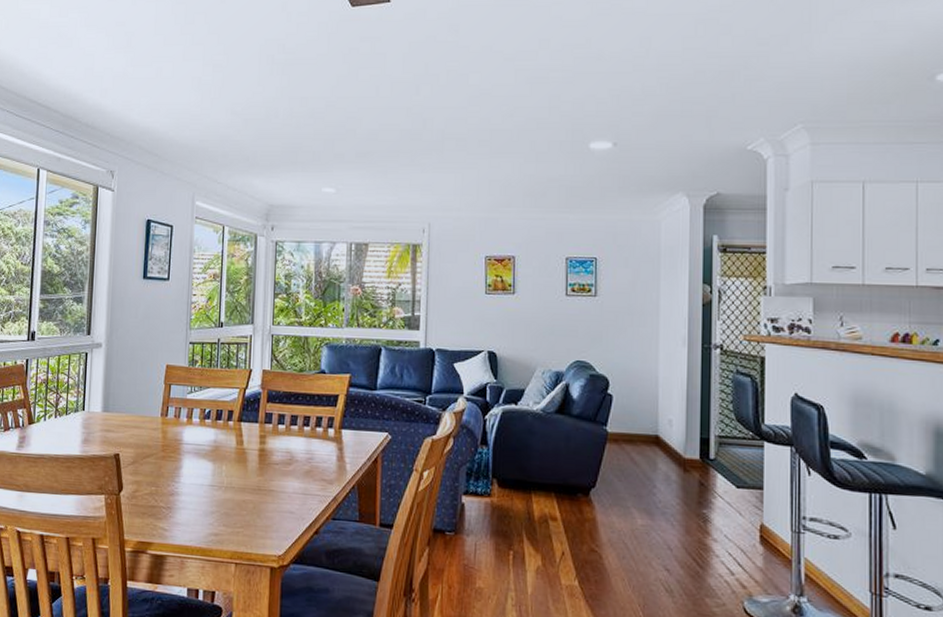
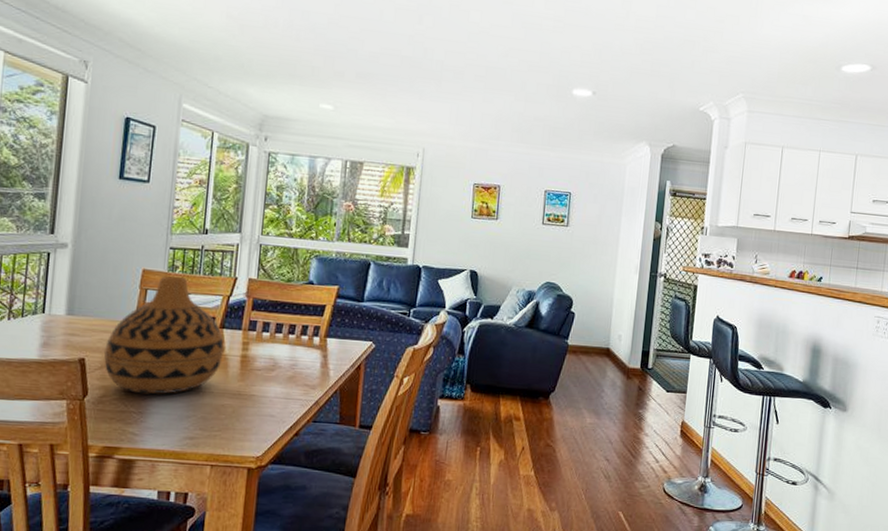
vase: none [135,370,242,490] -> present [103,276,224,395]

